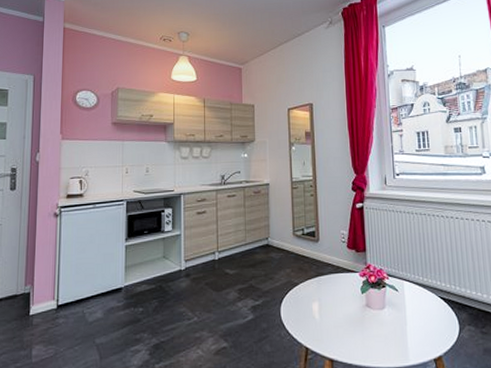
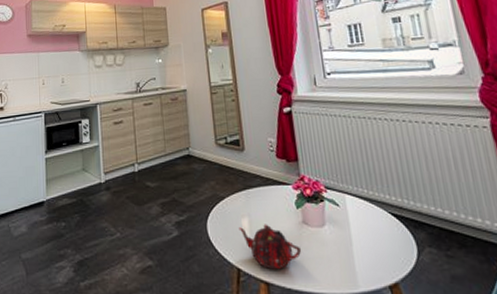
teapot: none [309,307,364,348] -> present [238,224,302,270]

